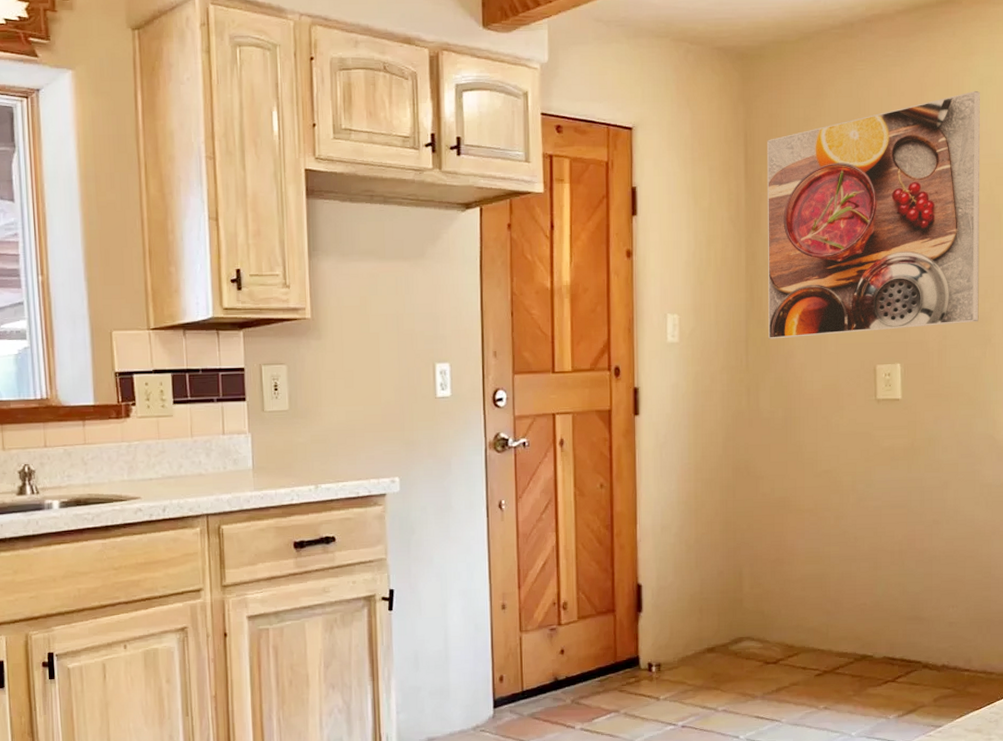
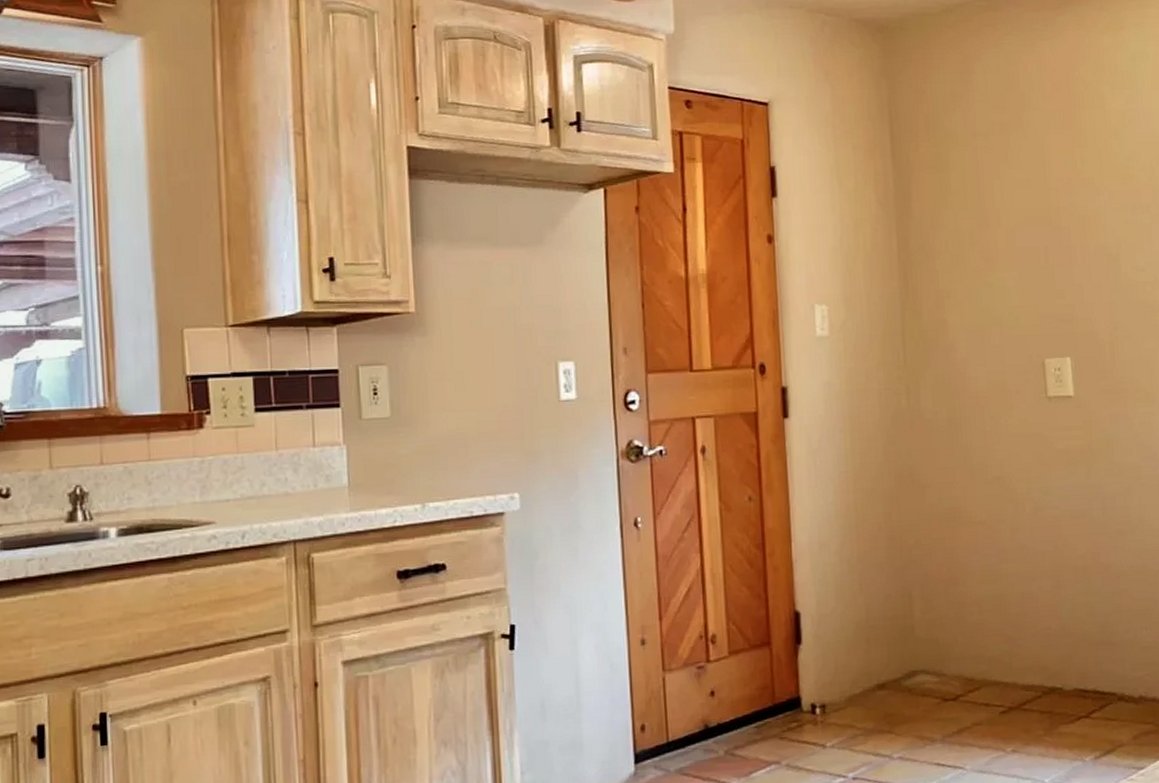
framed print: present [766,90,981,339] -> none [913,66,1150,332]

